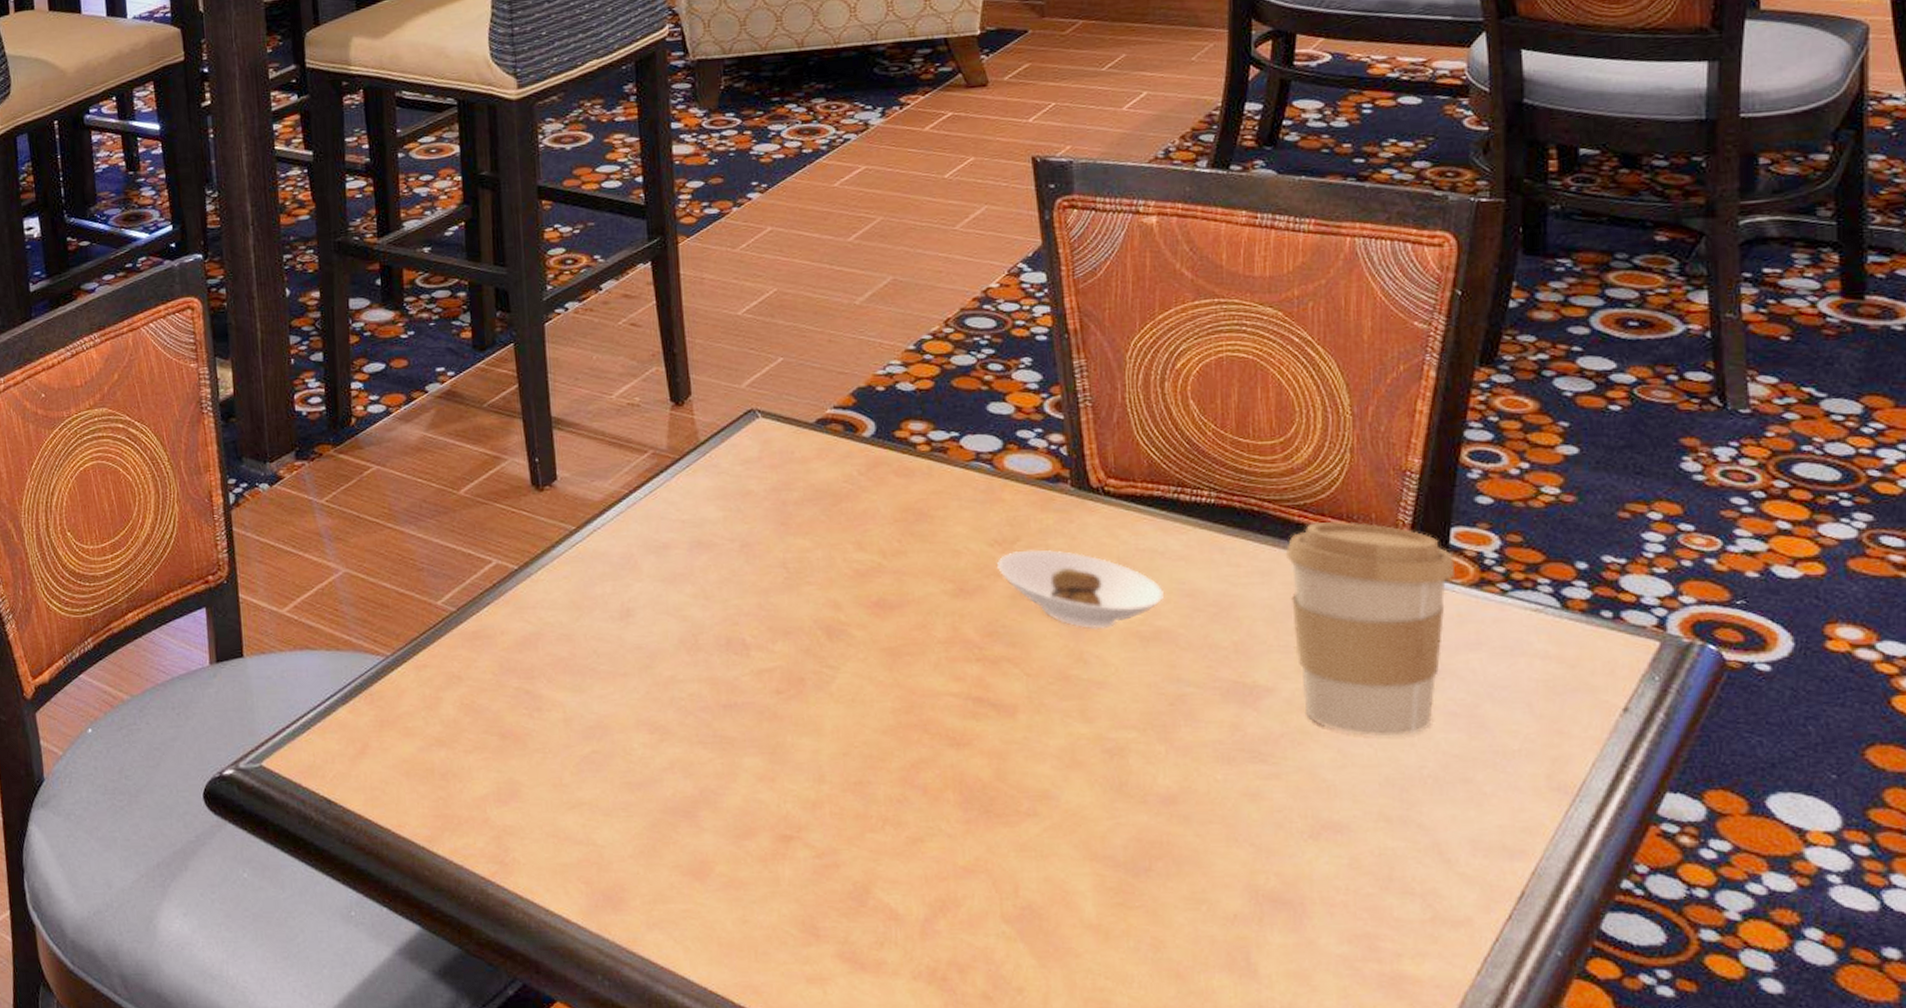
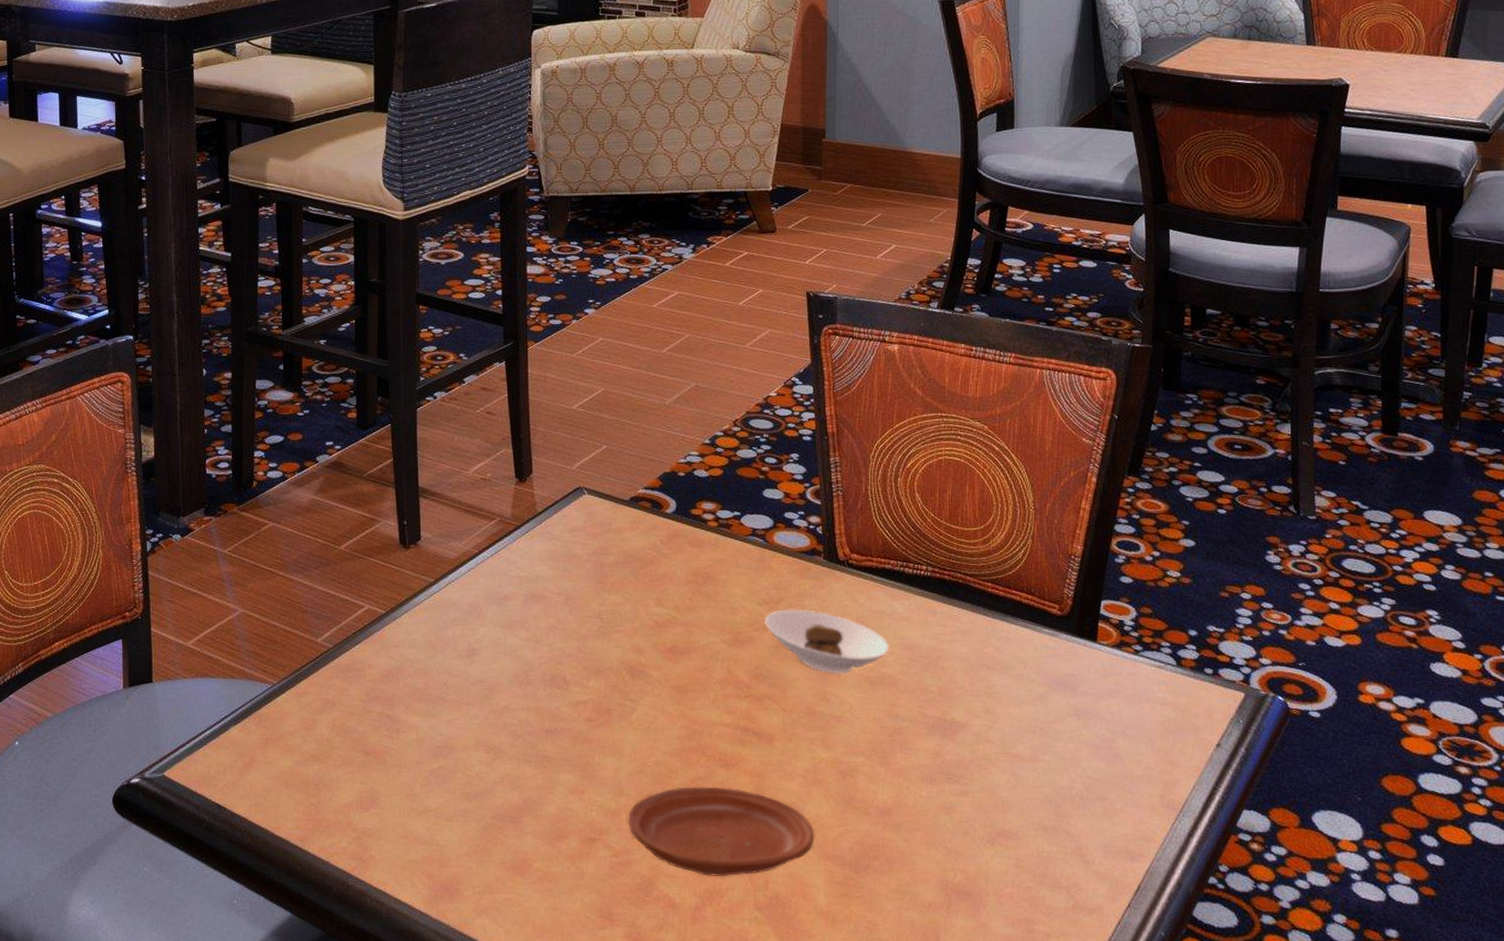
plate: none [832,771,1077,883] -> present [628,786,815,877]
coffee cup: present [1285,521,1456,737] -> none [980,593,1104,764]

